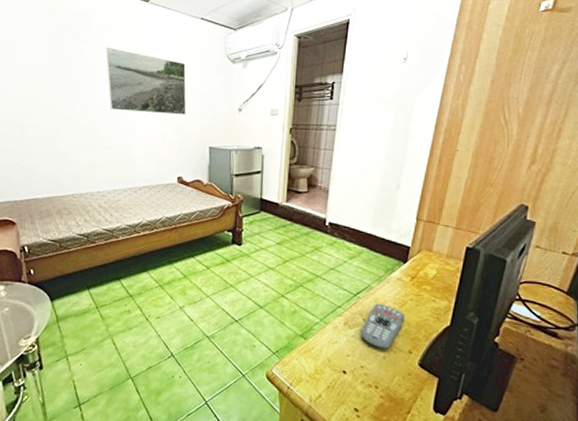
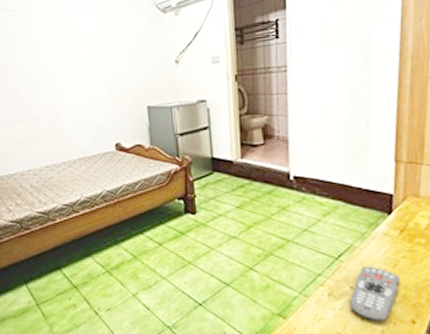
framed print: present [106,47,186,115] -> none [25,12,118,79]

